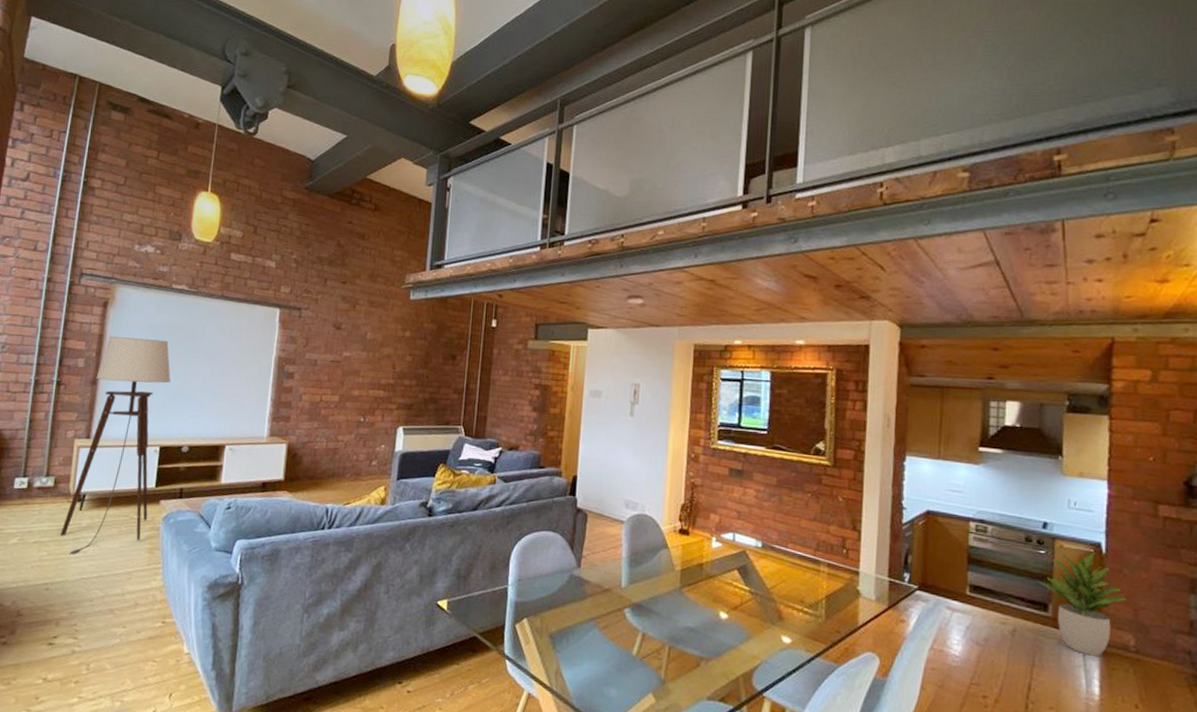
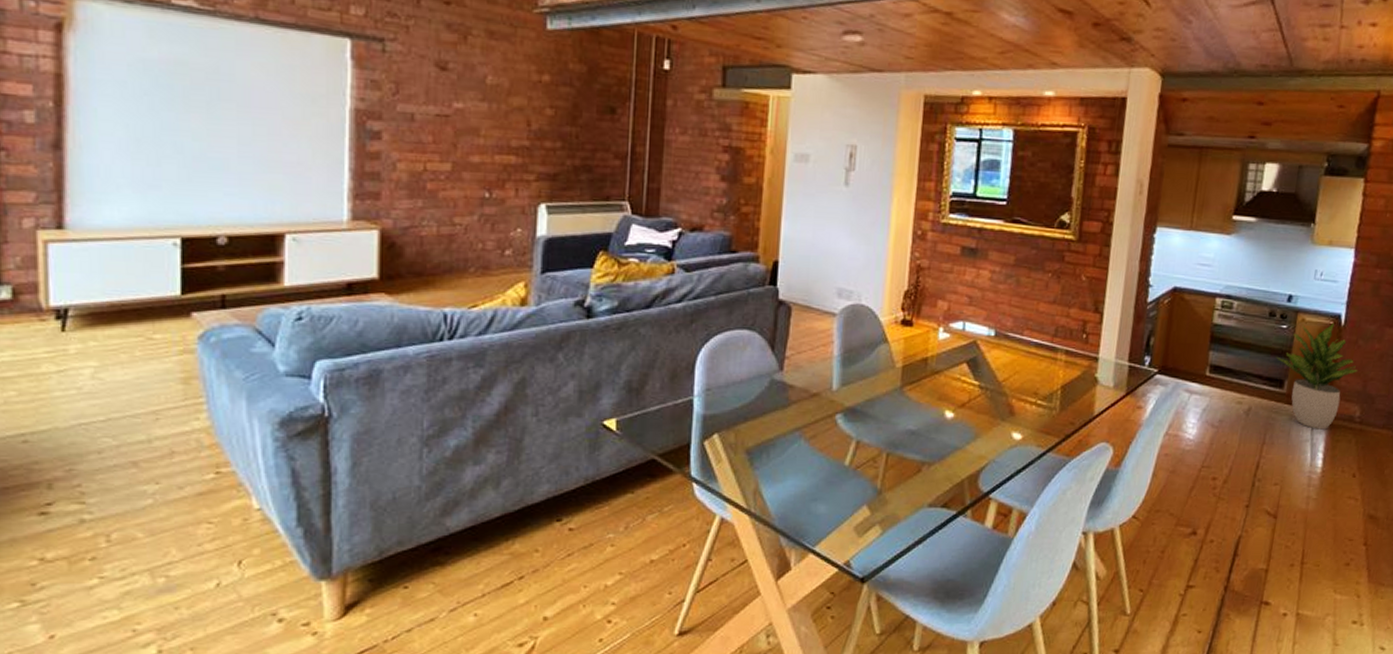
floor lamp: present [60,335,171,555] -> none [34,75,188,393]

